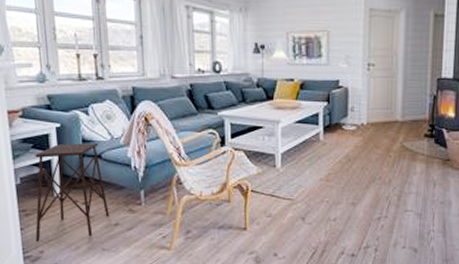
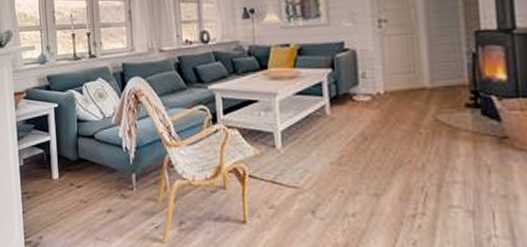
side table: present [35,143,109,242] -> none [35,123,102,227]

